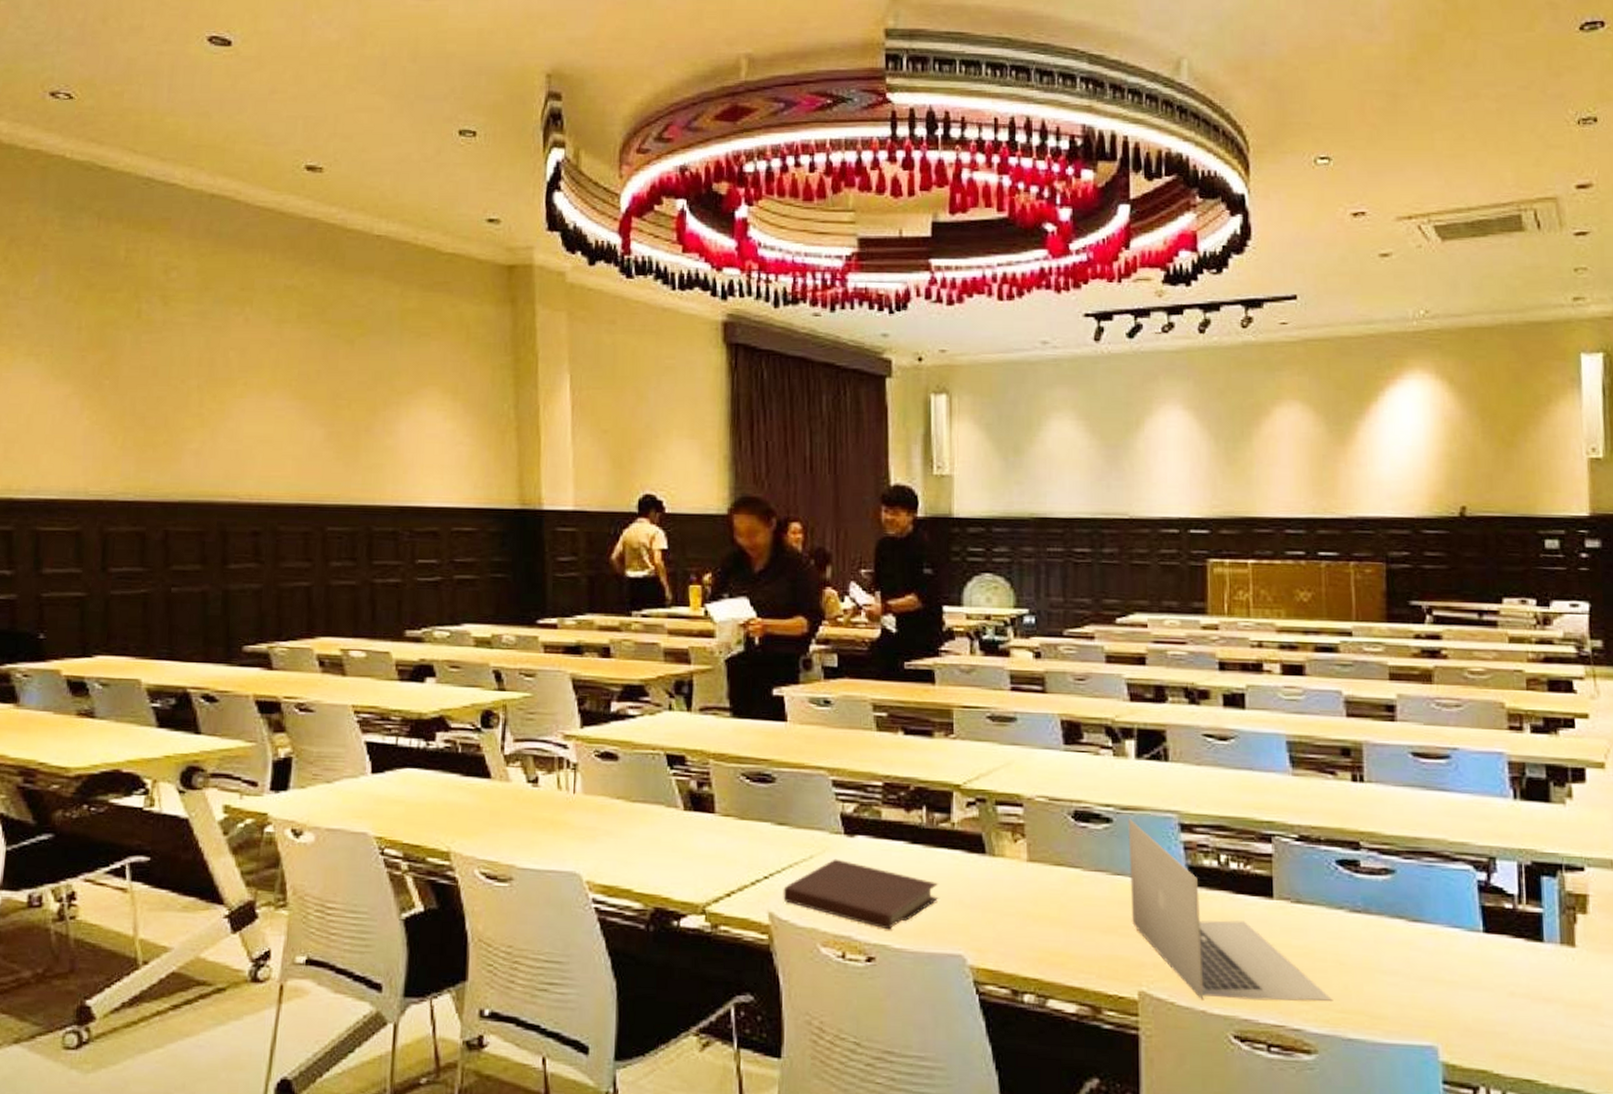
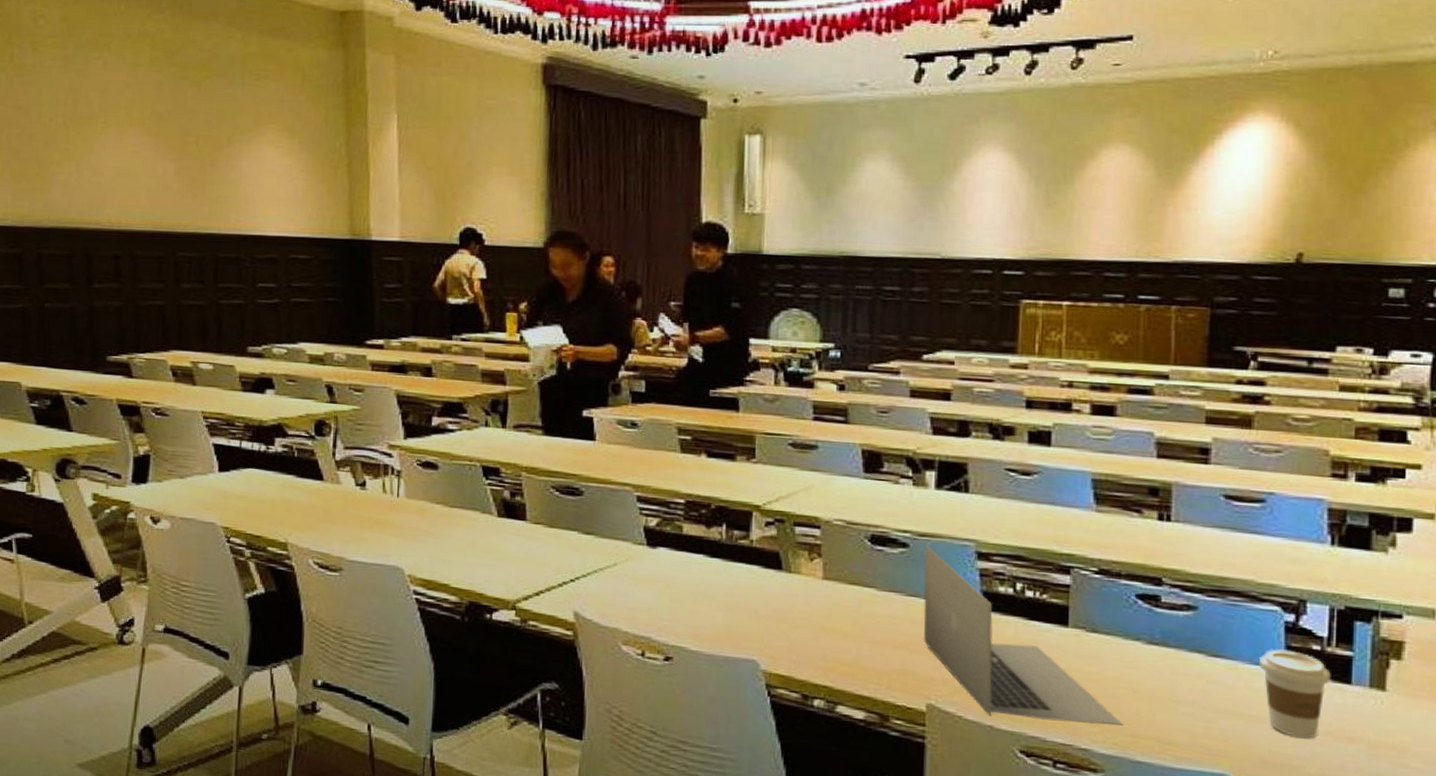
notebook: present [783,858,939,930] -> none [588,567,736,634]
coffee cup: none [1457,910,1525,1003] -> present [1259,649,1331,739]

